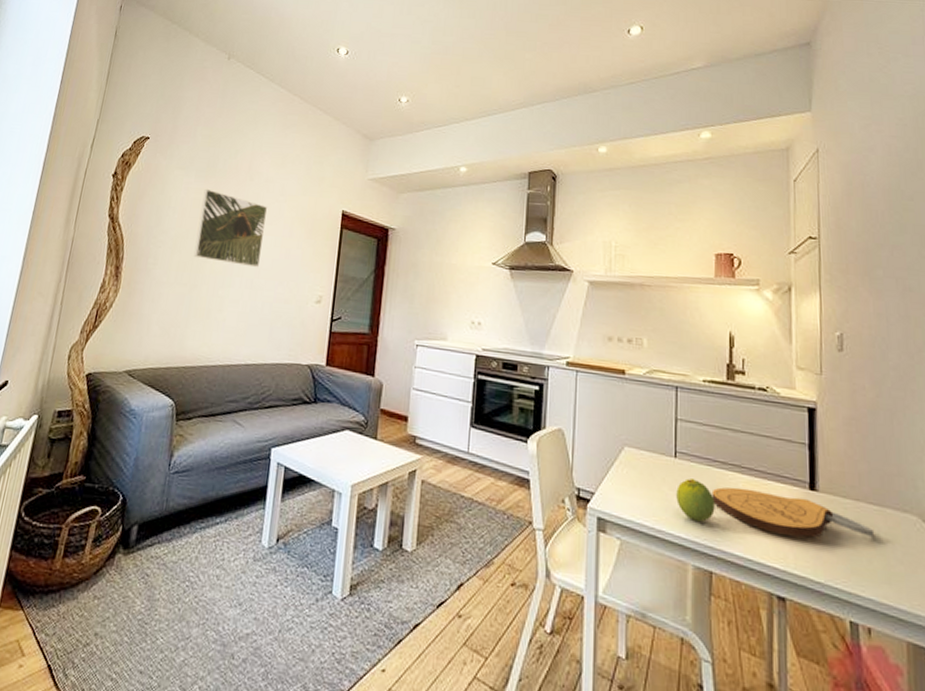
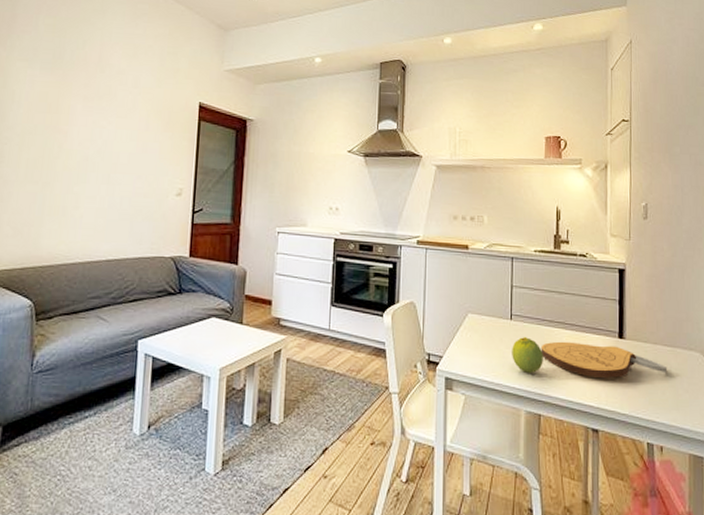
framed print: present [193,188,268,268] -> none [43,81,122,163]

